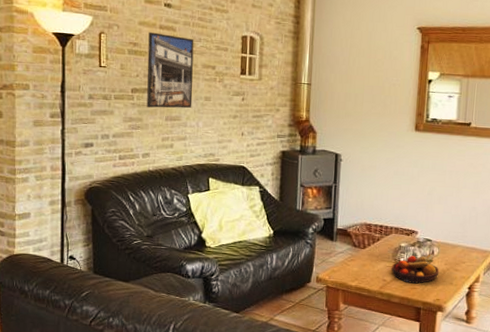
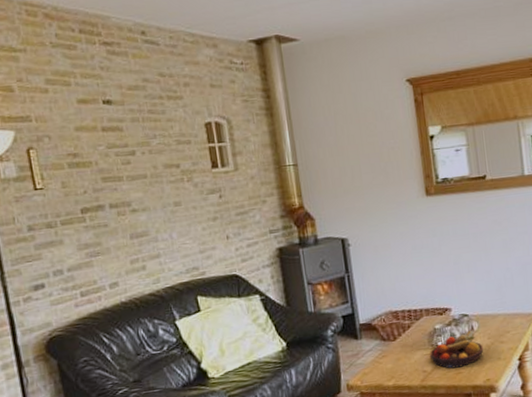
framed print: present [147,32,194,109] -> none [89,136,160,227]

